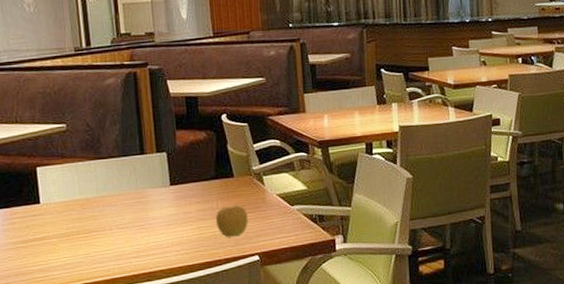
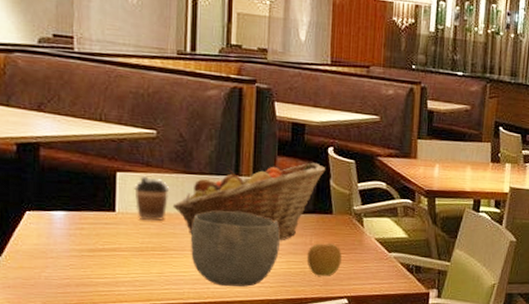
coffee cup: none [53,166,85,208] -> present [134,175,170,221]
fruit basket: none [89,131,222,216] -> present [172,162,326,240]
bowl: none [108,187,190,259] -> present [191,211,280,287]

